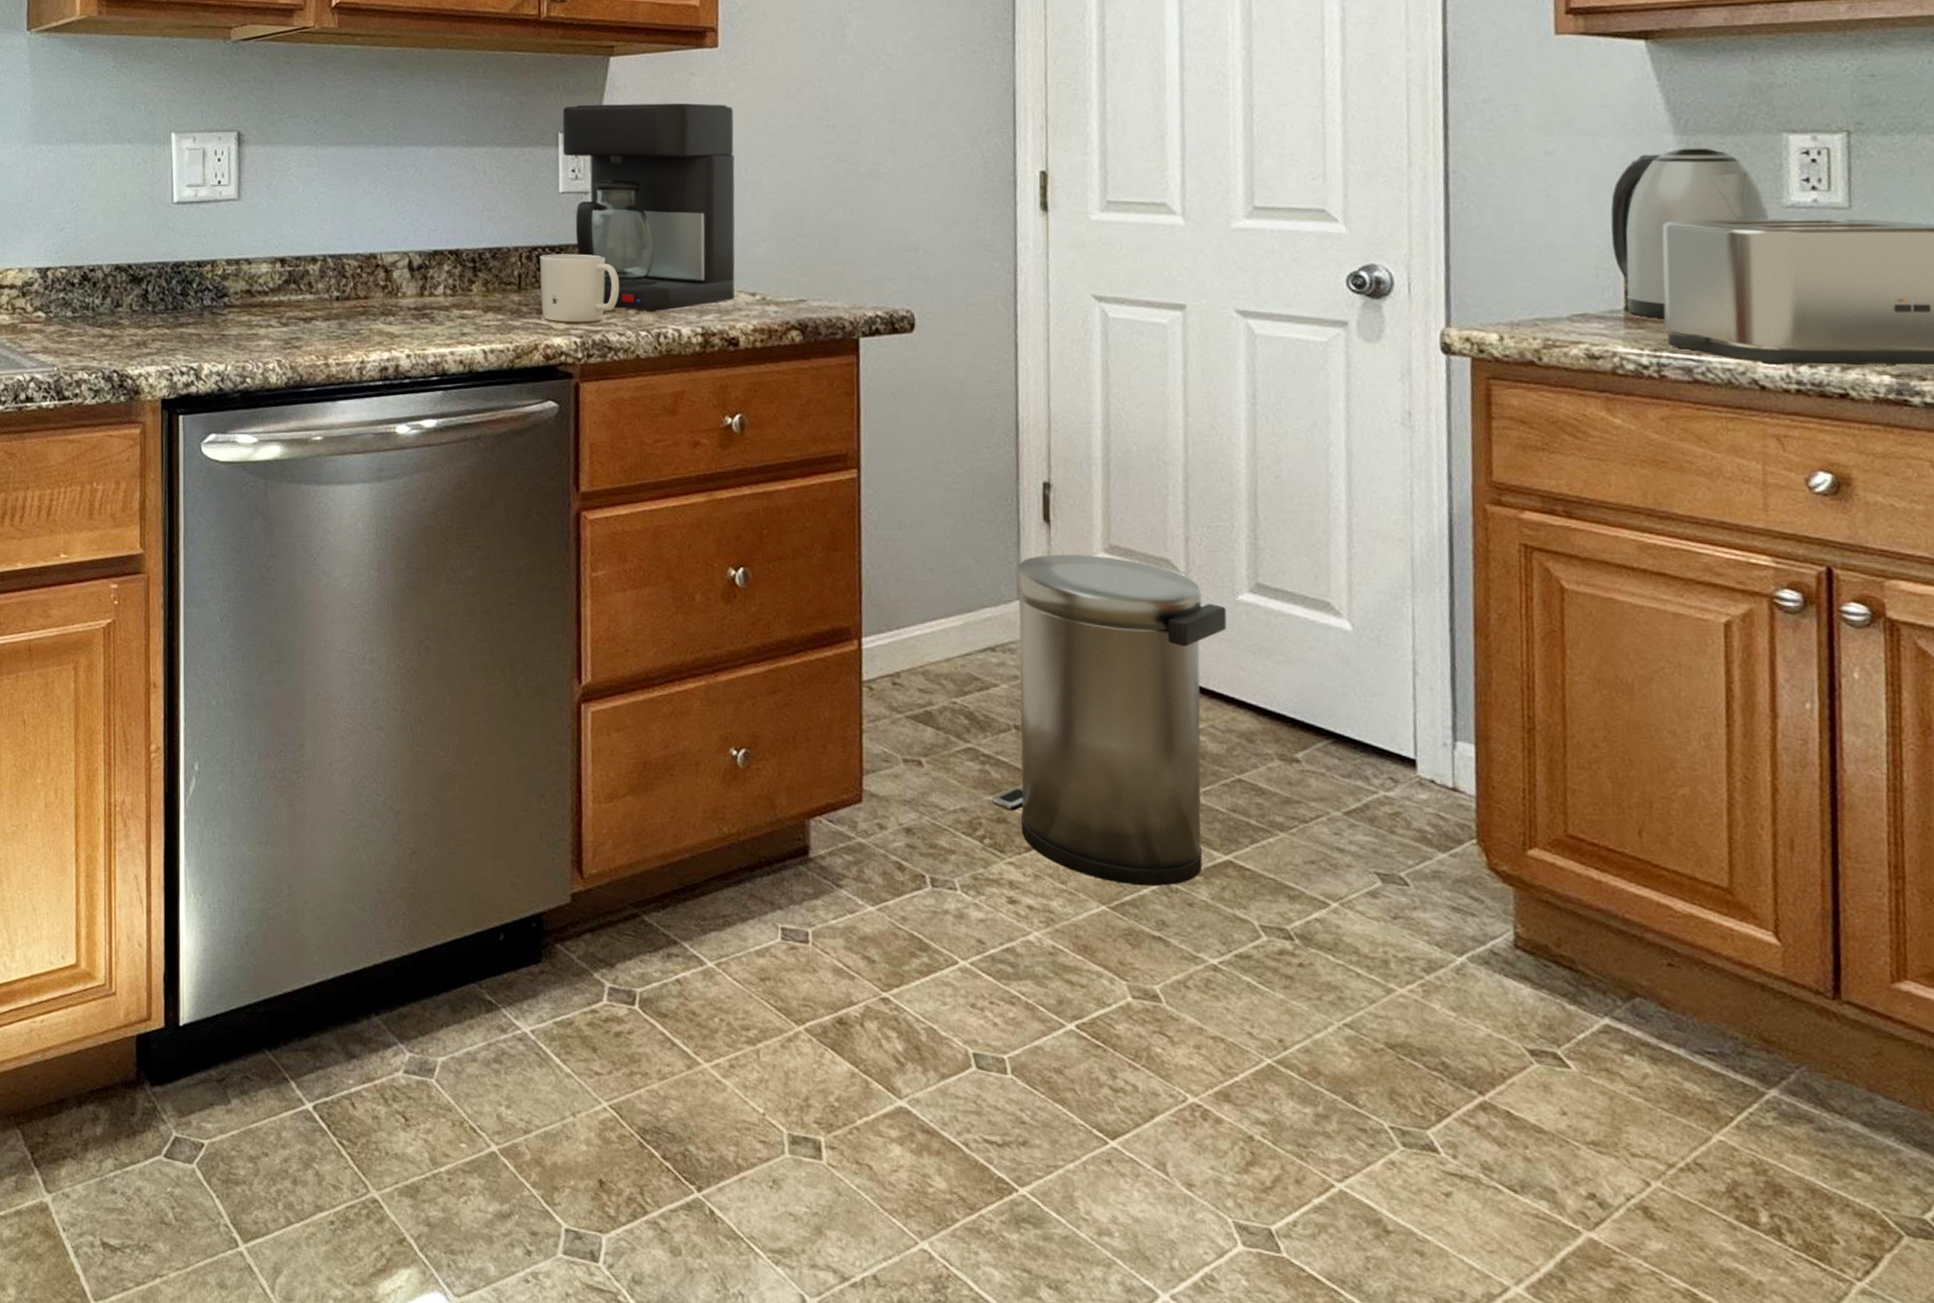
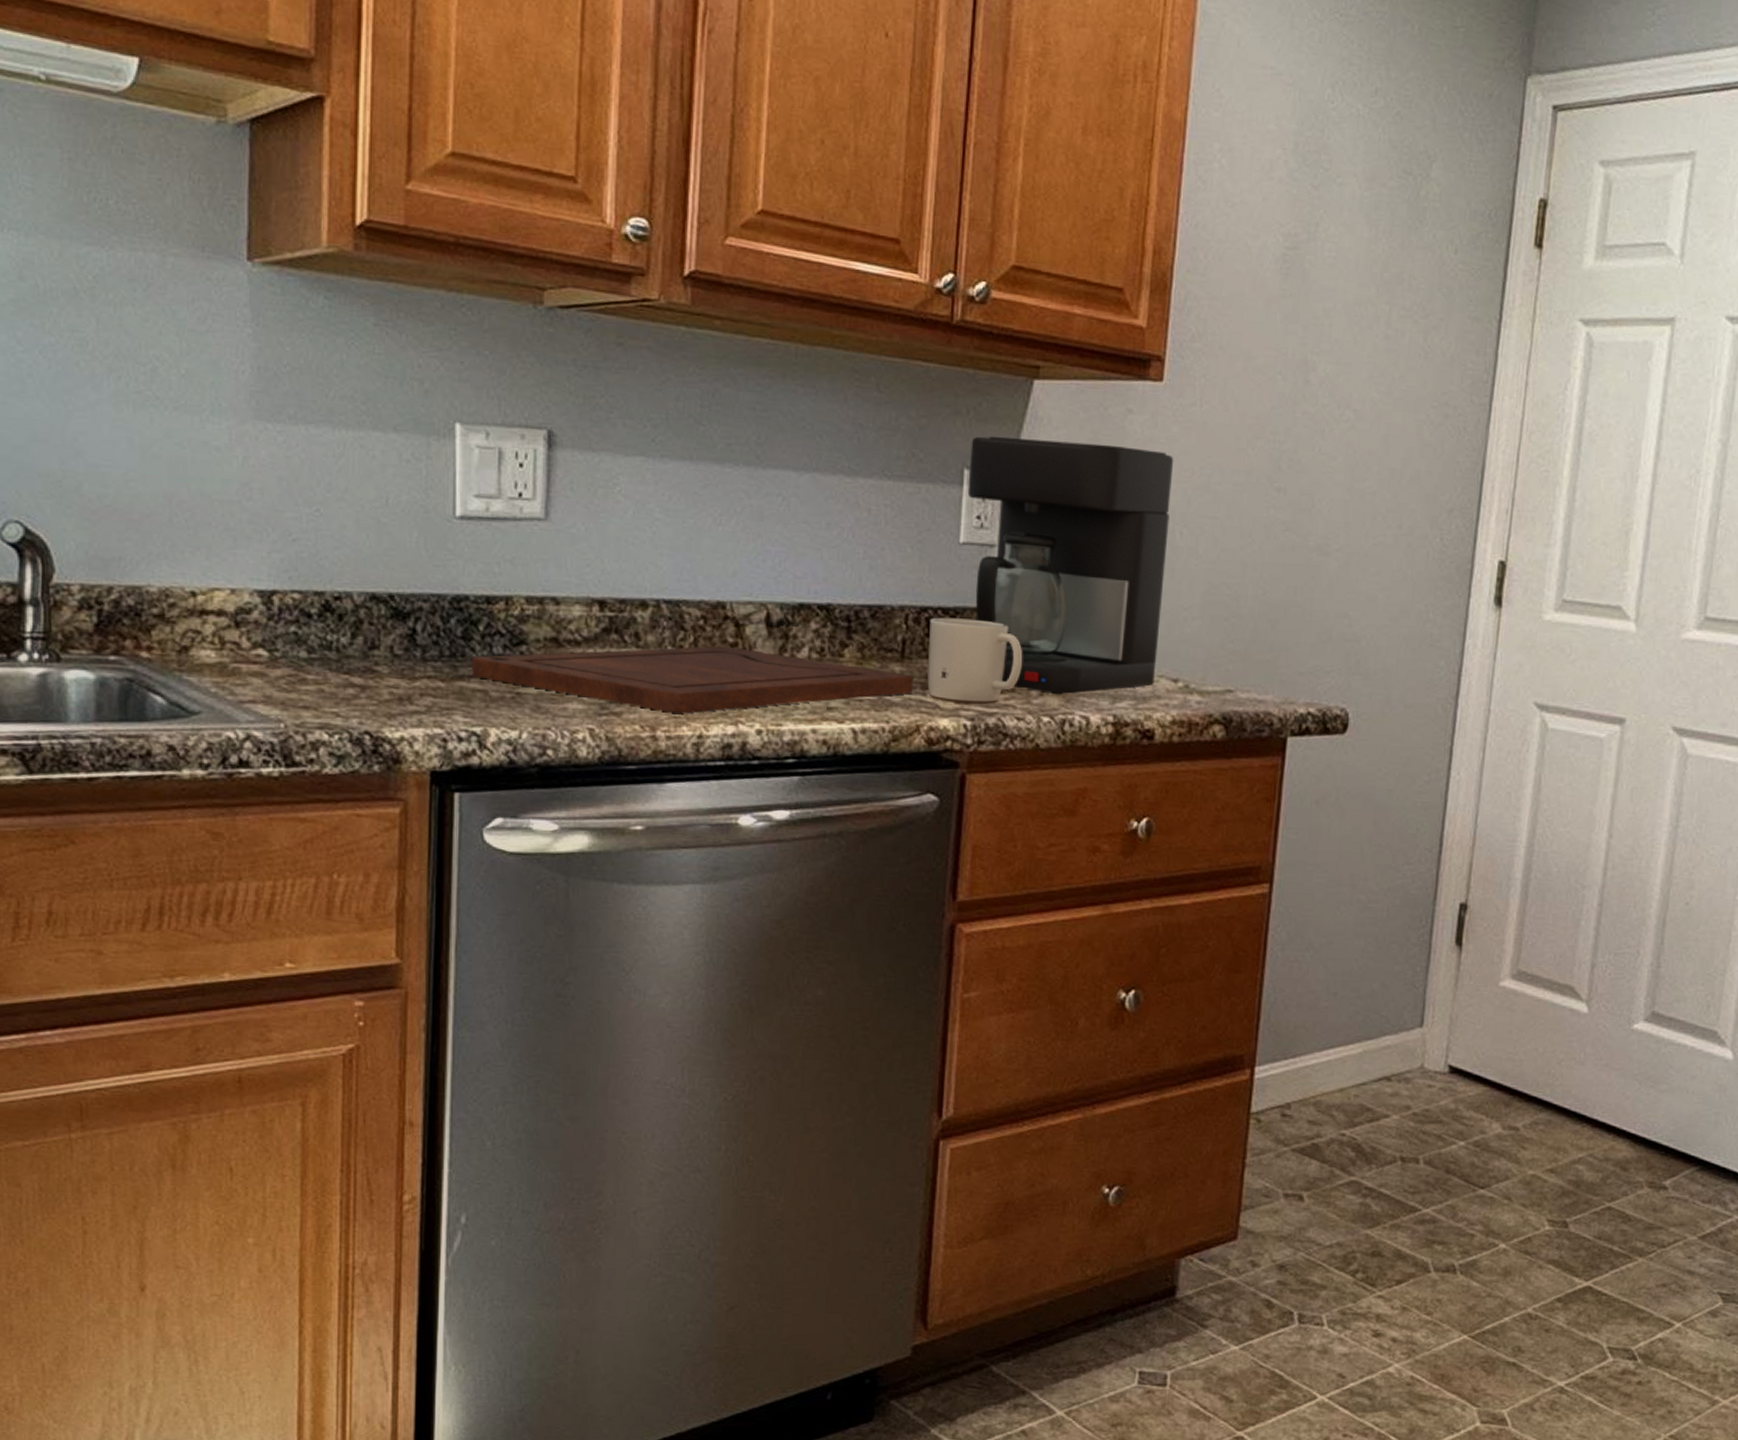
cutting board: none [189,288,530,344] -> present [471,645,913,714]
pedal bin: present [992,554,1227,886] -> none [1369,980,1620,1313]

